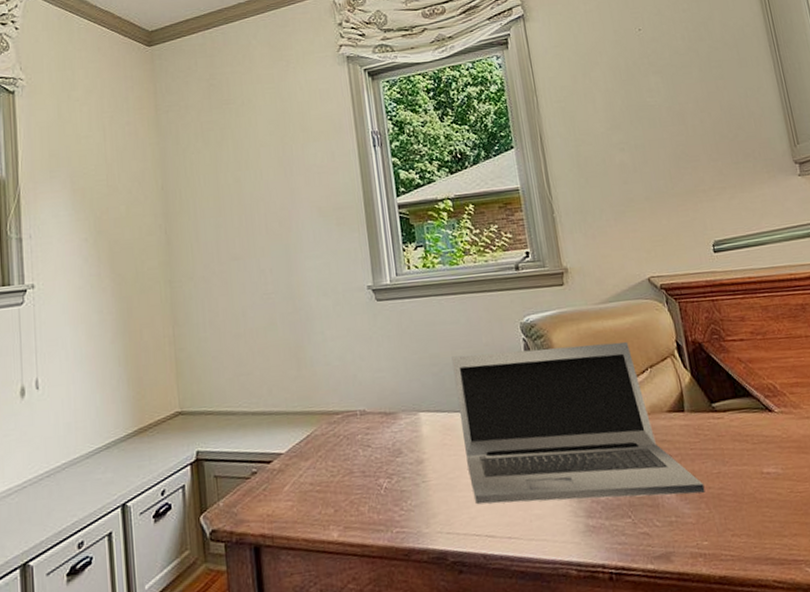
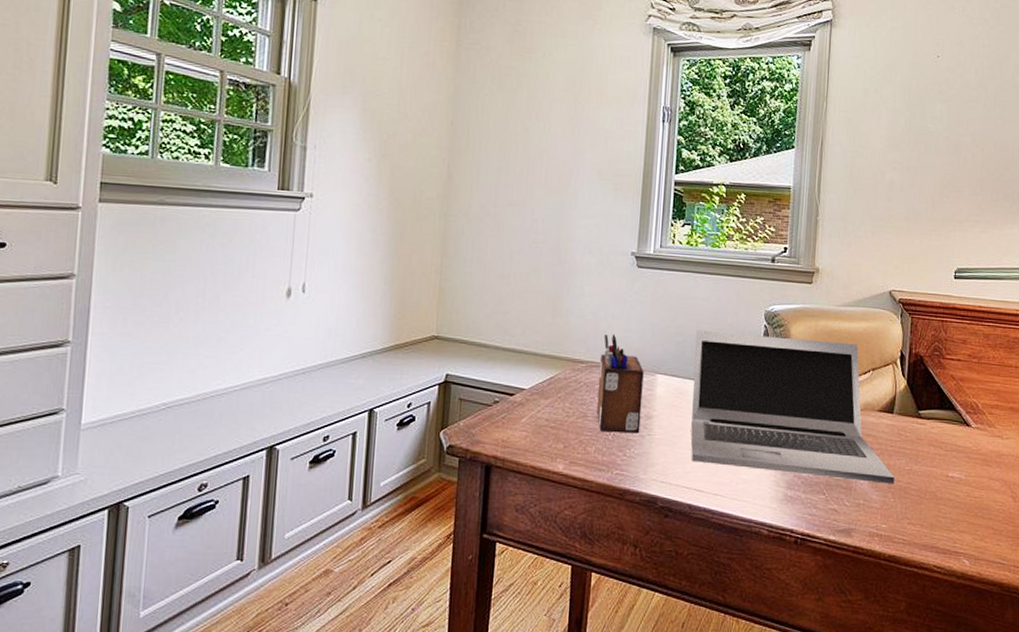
desk organizer: none [355,376,413,488] -> present [596,333,644,434]

